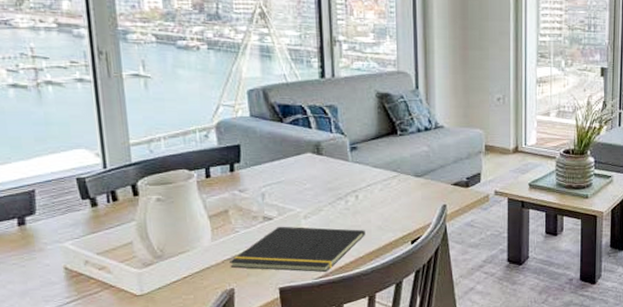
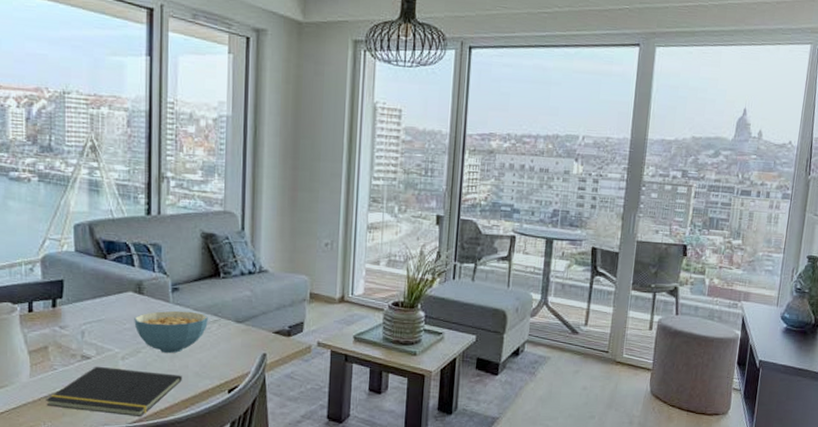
cereal bowl: none [314,168,388,209] -> present [134,310,208,353]

